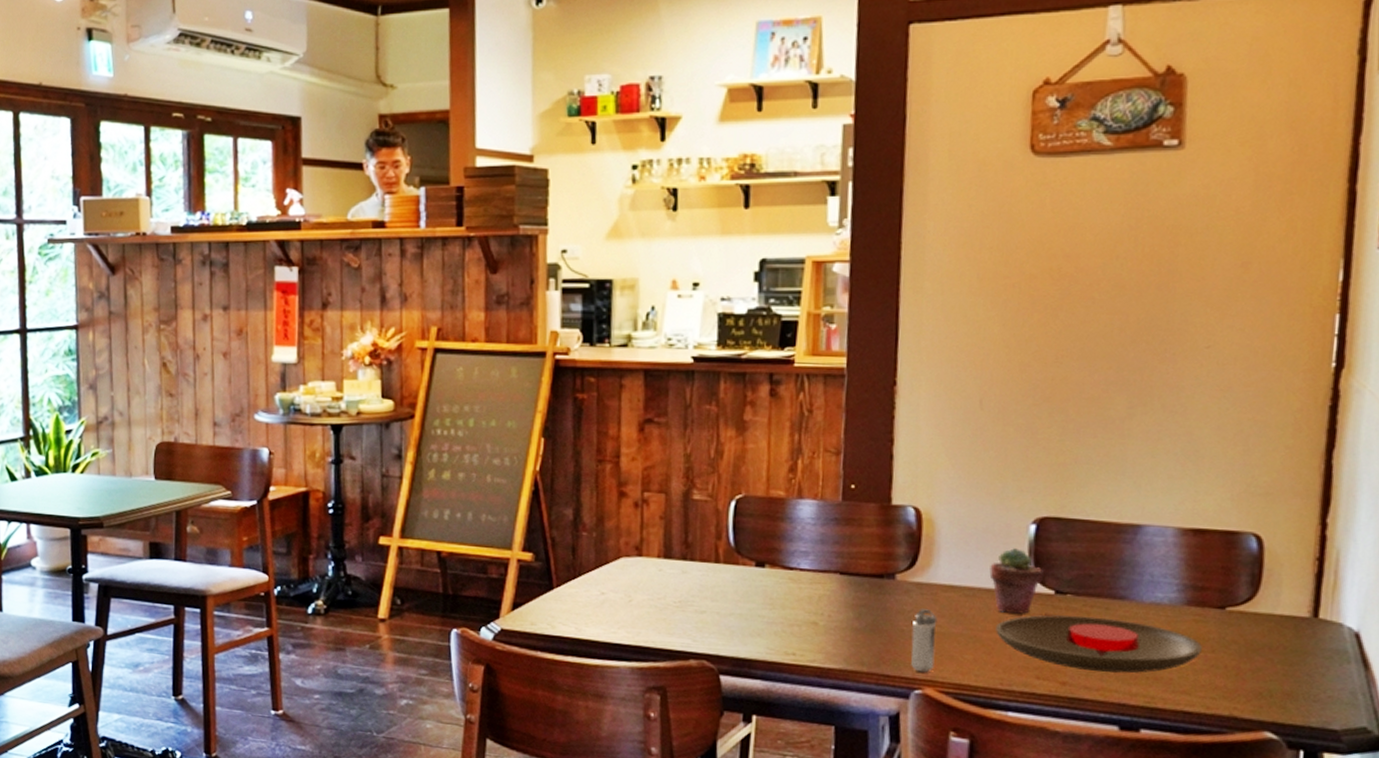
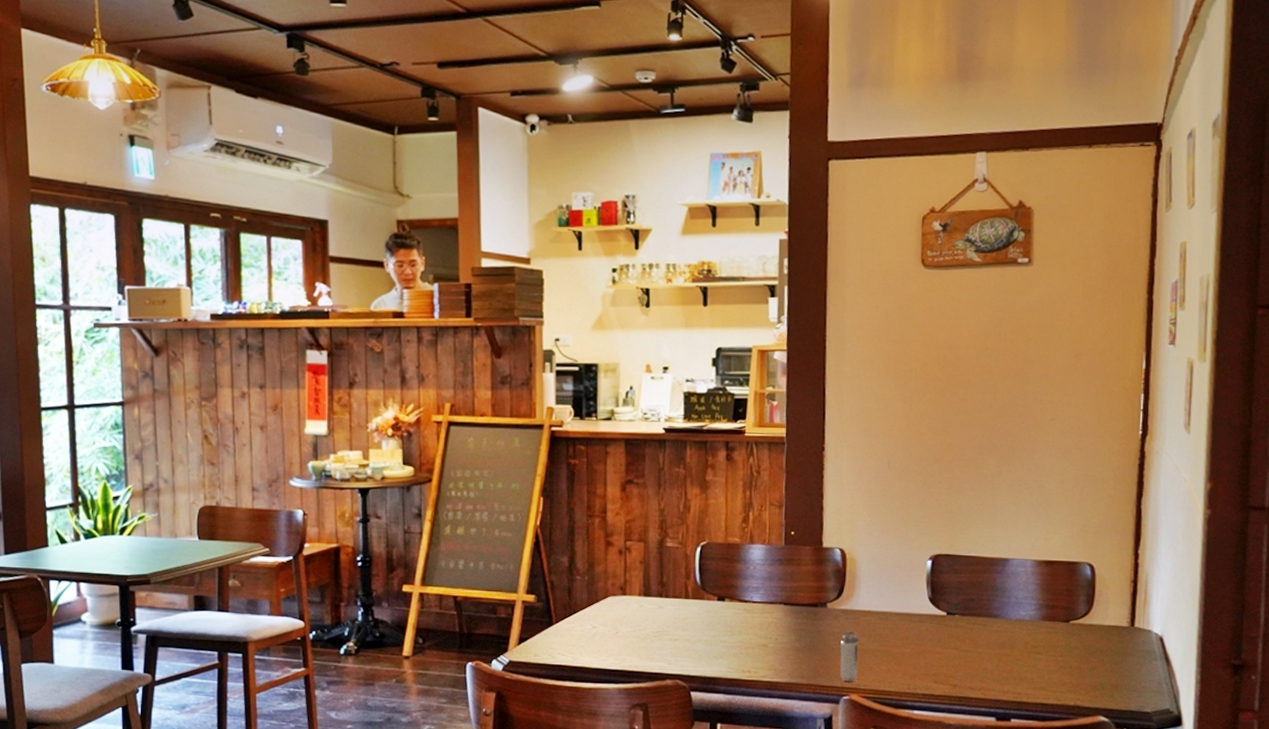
potted succulent: present [989,548,1044,614] -> none [898,580,938,632]
plate: present [996,615,1202,674] -> none [903,631,1054,676]

